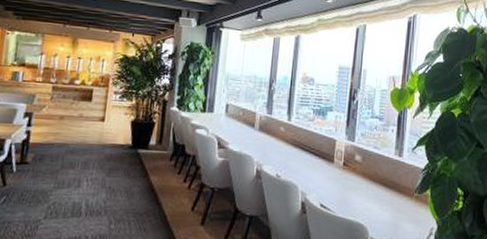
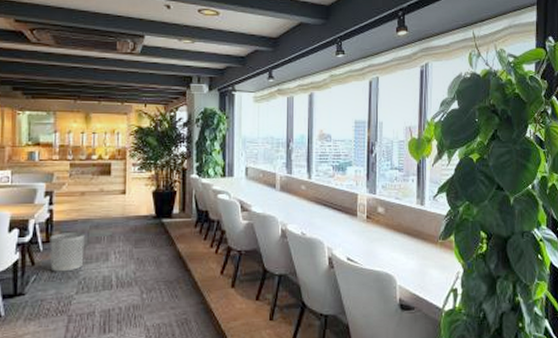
waste bin: none [21,155,60,195] -> present [50,232,85,272]

